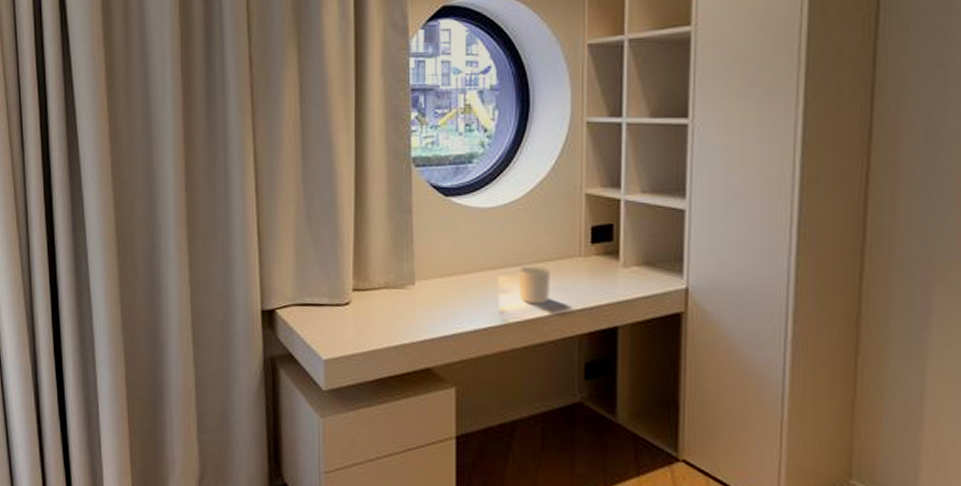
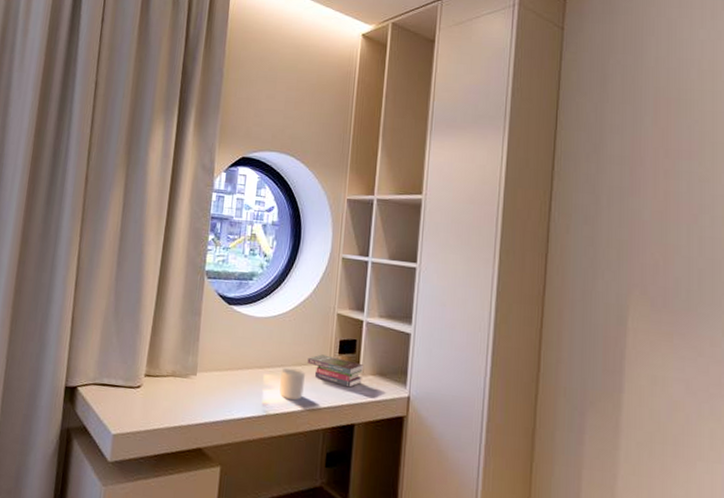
books: none [551,246,626,283] -> present [307,354,365,388]

